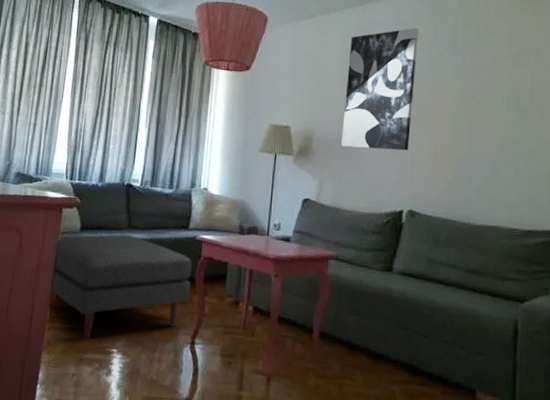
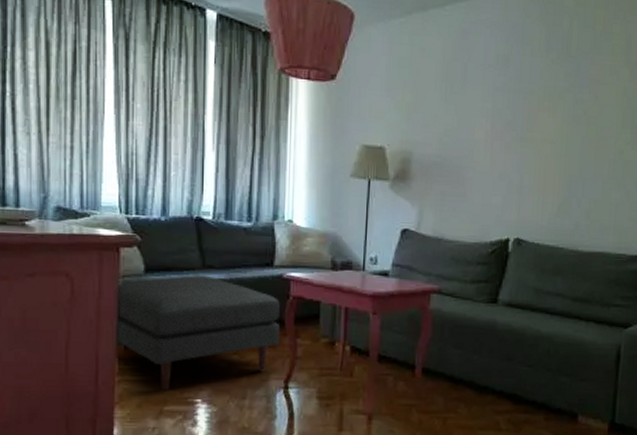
wall art: present [341,27,418,151] -> none [443,29,529,174]

